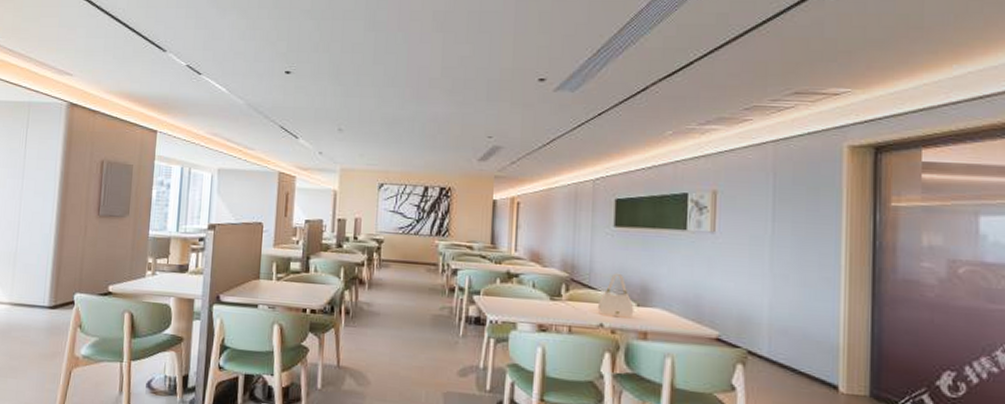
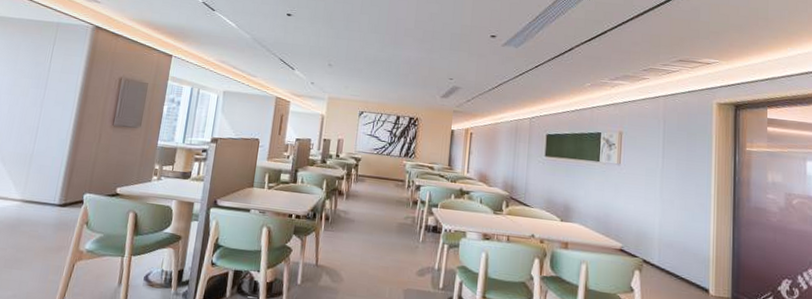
handbag: present [597,273,634,318] -> none [530,193,559,231]

